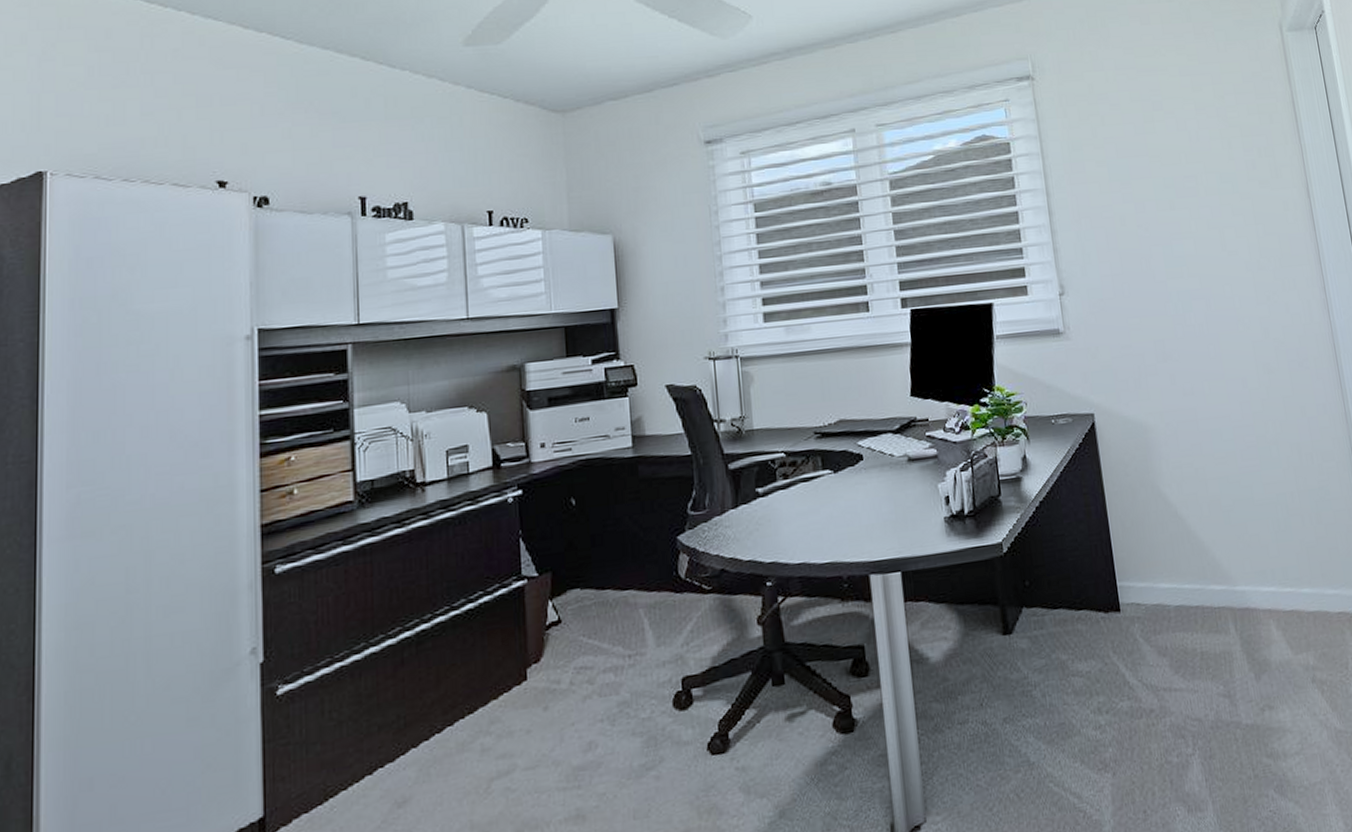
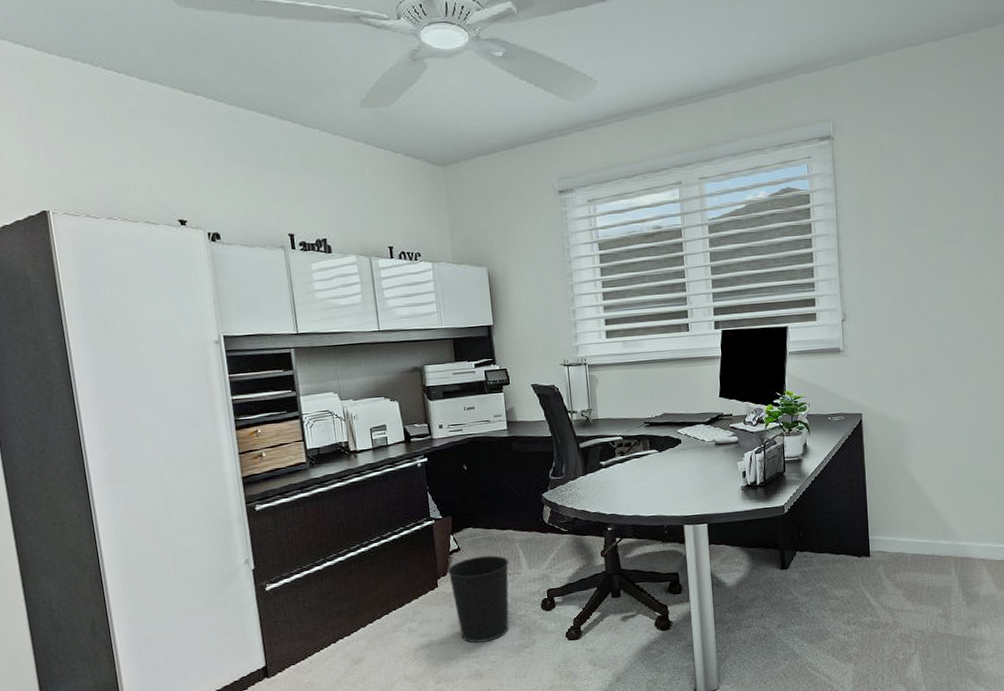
wastebasket: none [541,628,630,766] -> present [447,555,510,643]

